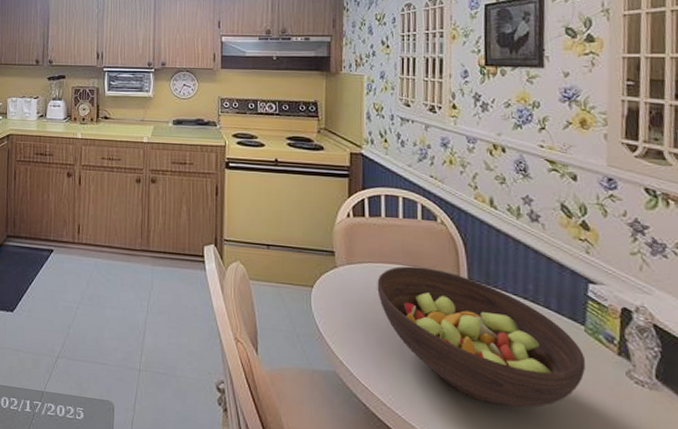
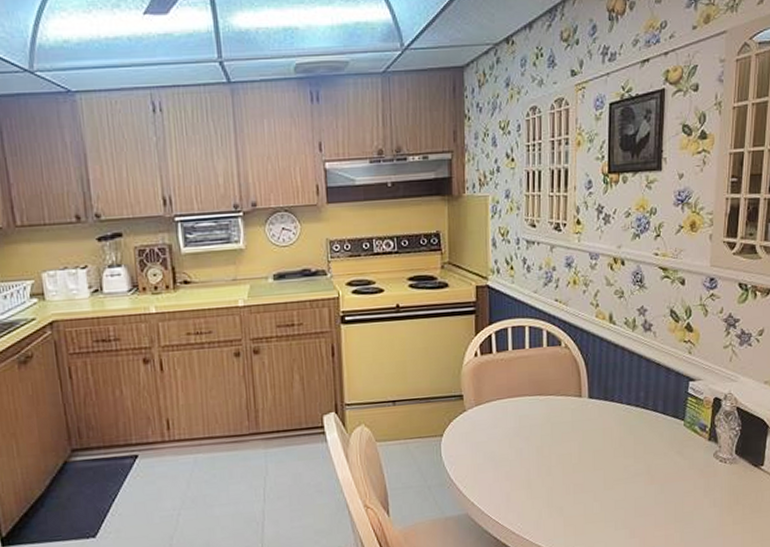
fruit bowl: present [377,266,585,408] -> none [505,394,683,509]

